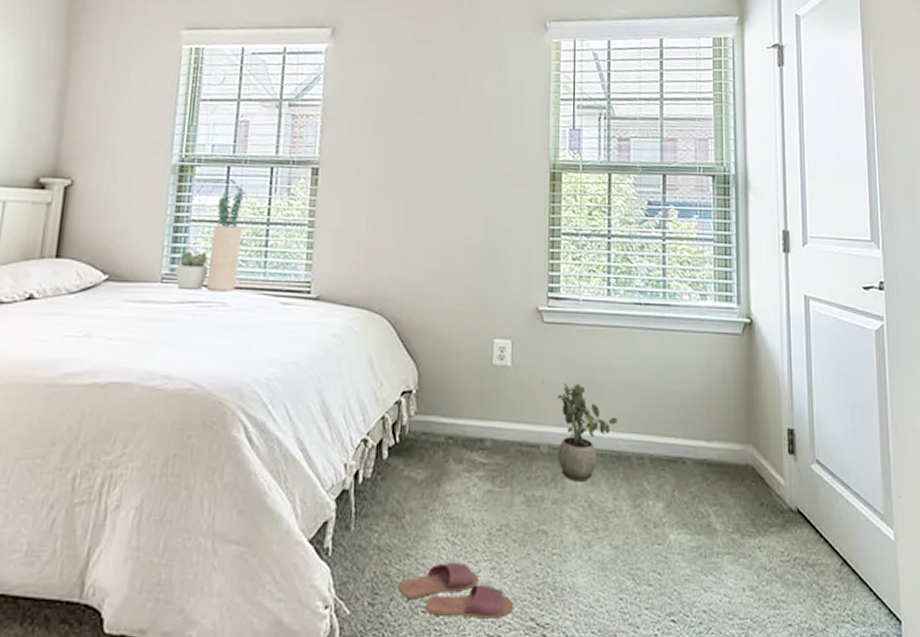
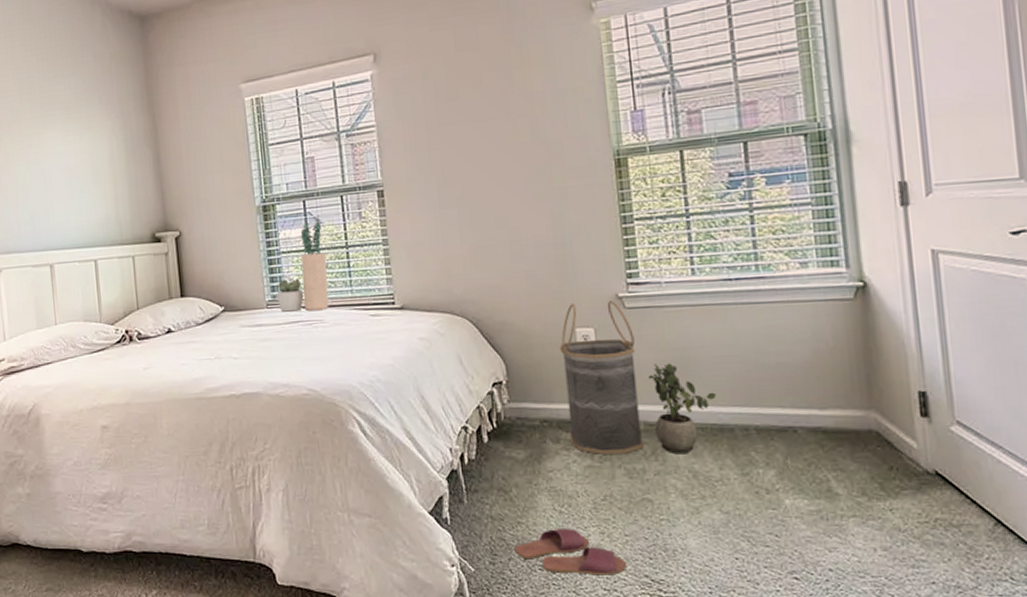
basket: none [473,312,548,480] -> present [559,301,644,456]

